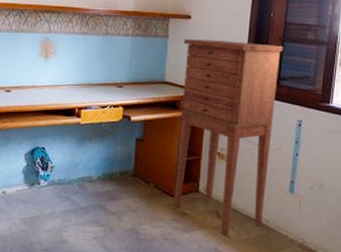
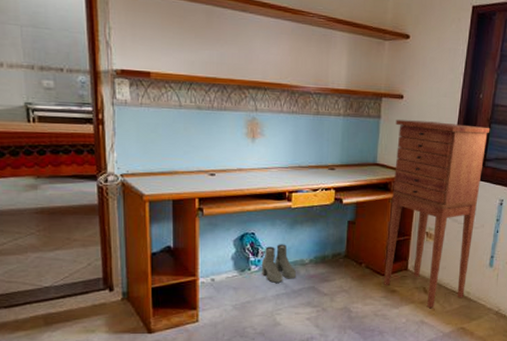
boots: none [50,159,84,199] -> present [261,244,296,283]

